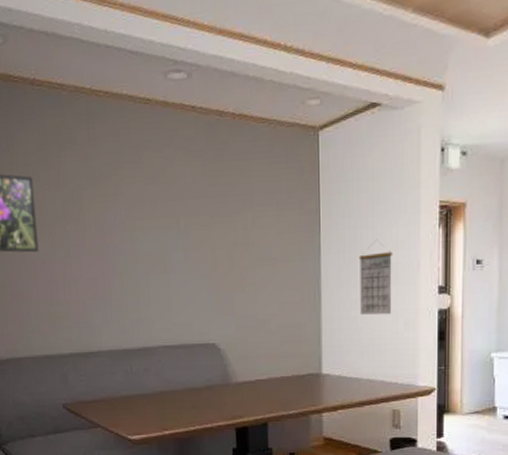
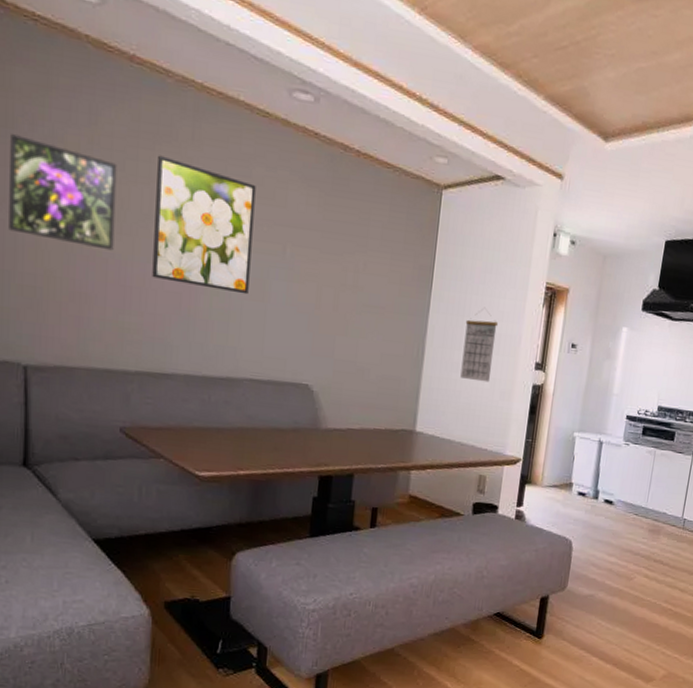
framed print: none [63,160,152,270] -> present [152,155,256,295]

